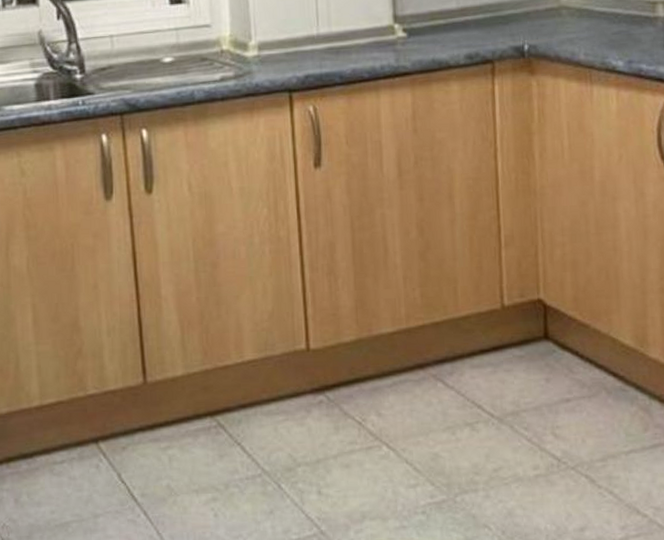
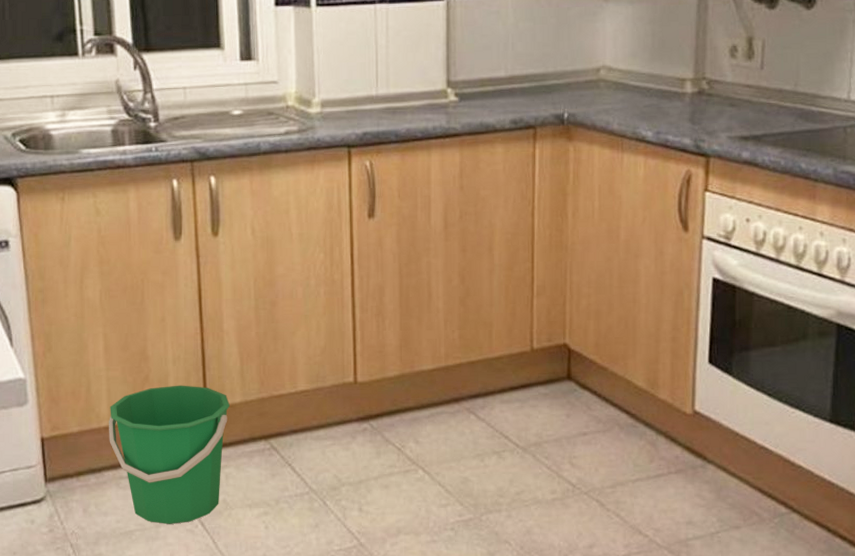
bucket: none [40,358,171,514] -> present [109,385,230,524]

